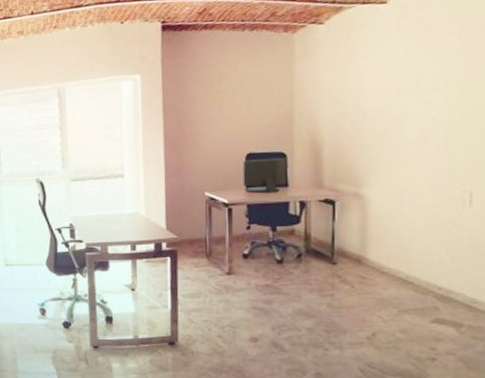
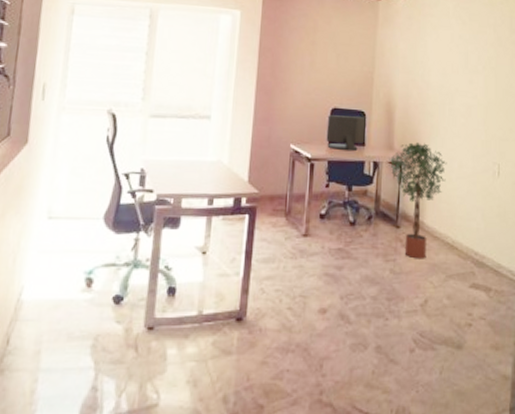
potted tree: none [318,177,395,294] -> present [389,142,447,259]

